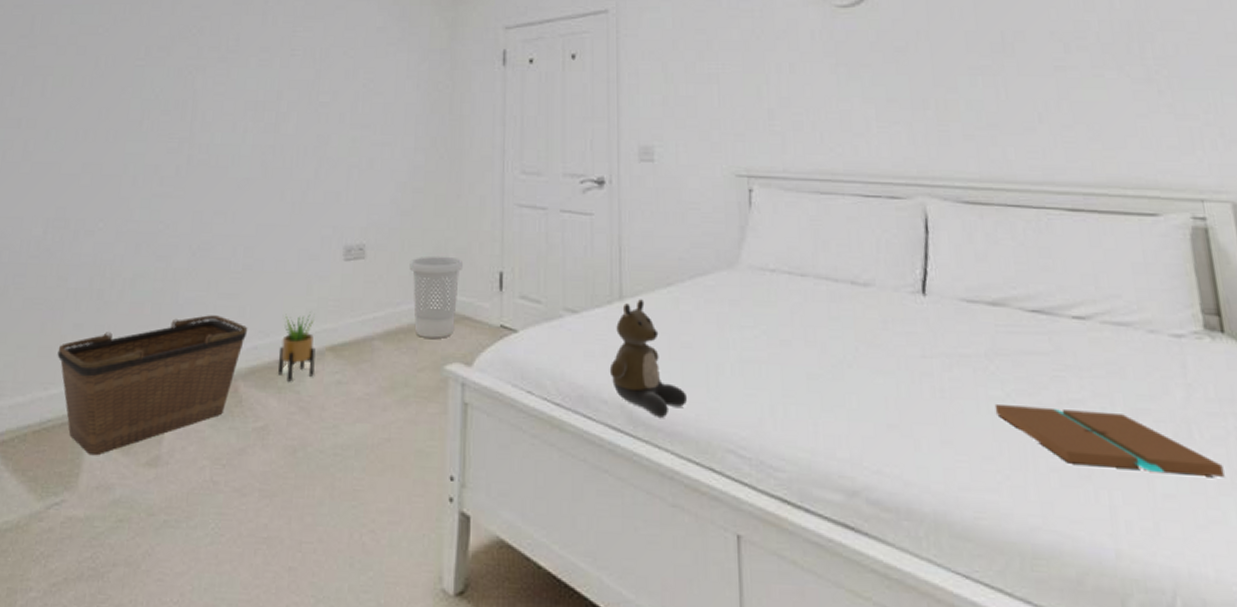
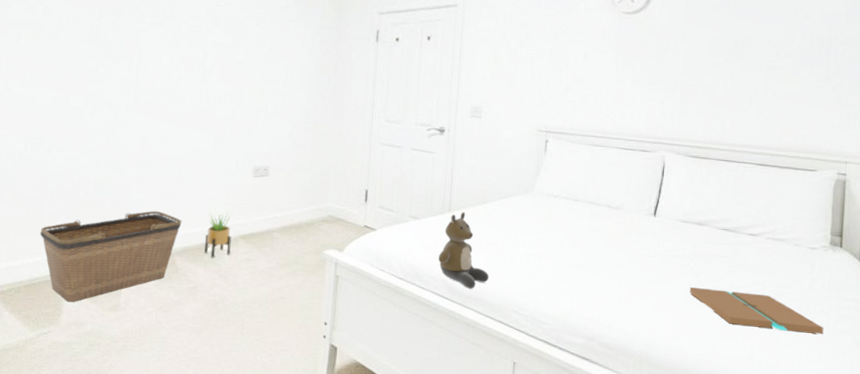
trash bin: present [409,255,464,340] -> none [301,176,340,233]

